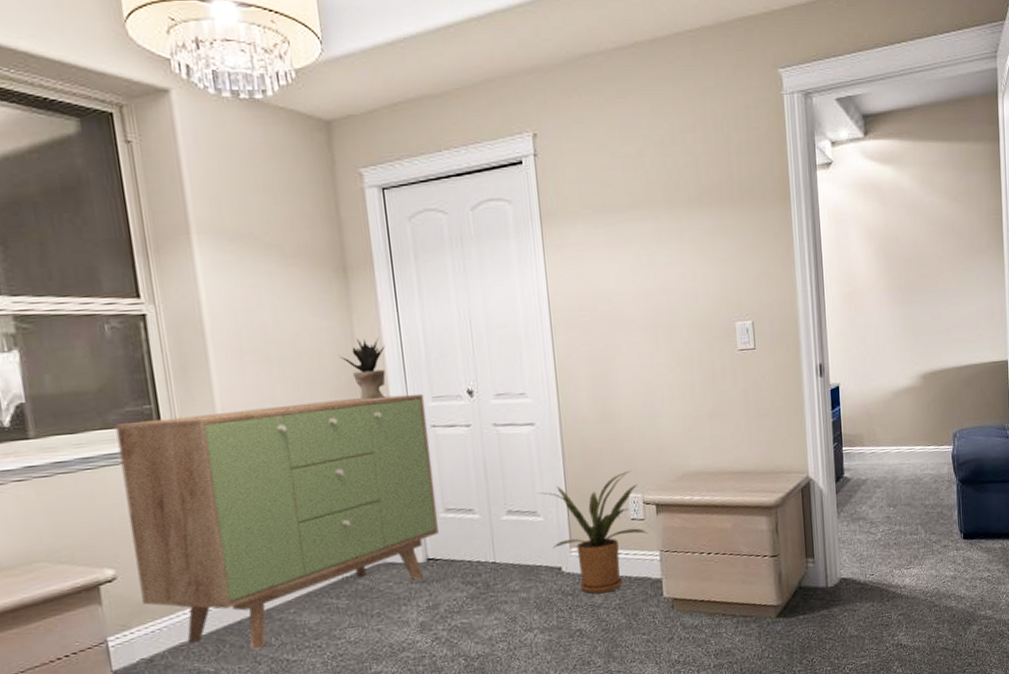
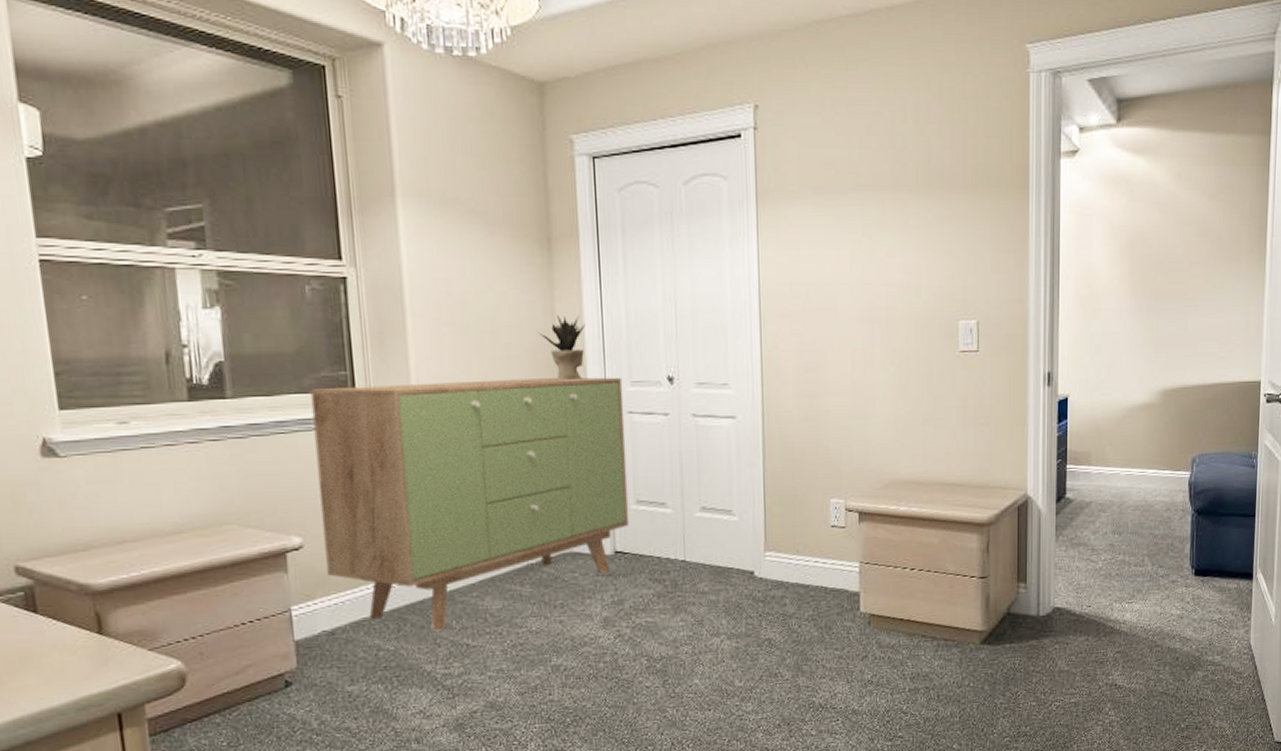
house plant: present [537,470,649,594] -> none [733,473,849,603]

